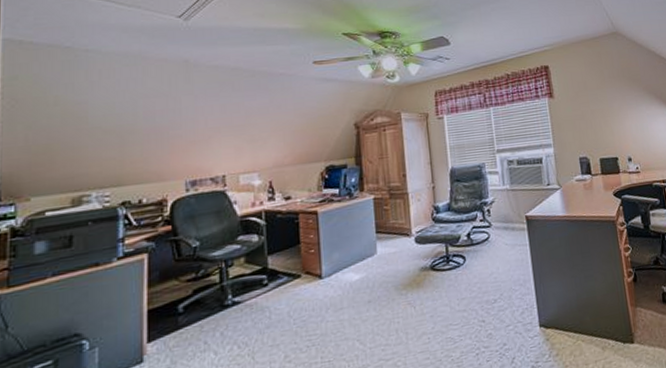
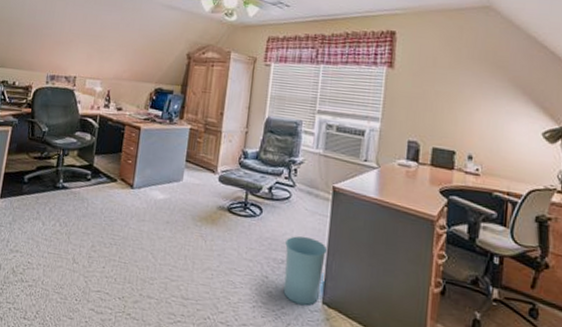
waste bin: none [494,269,535,336] -> present [283,236,328,305]

